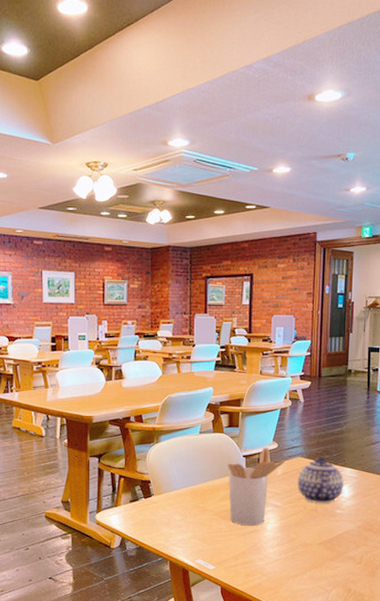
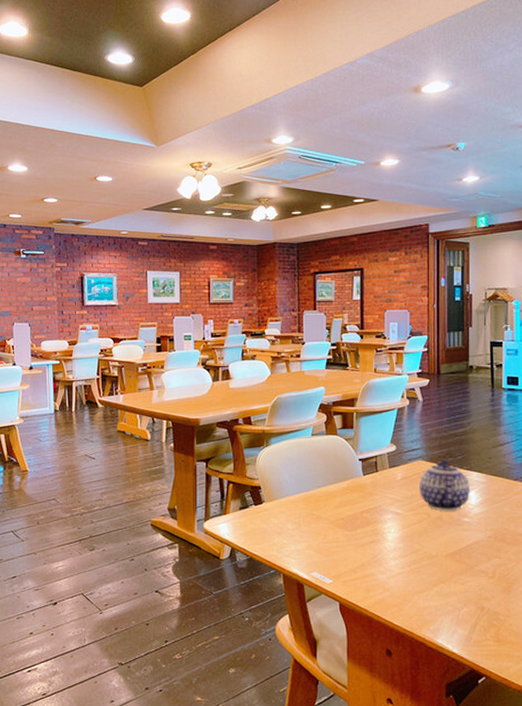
utensil holder: present [227,447,286,526] -> none [342,450,405,536]

